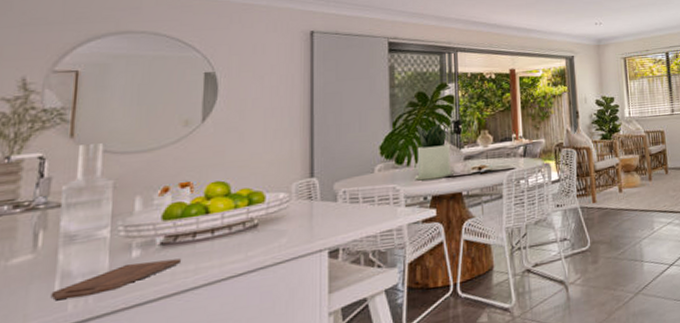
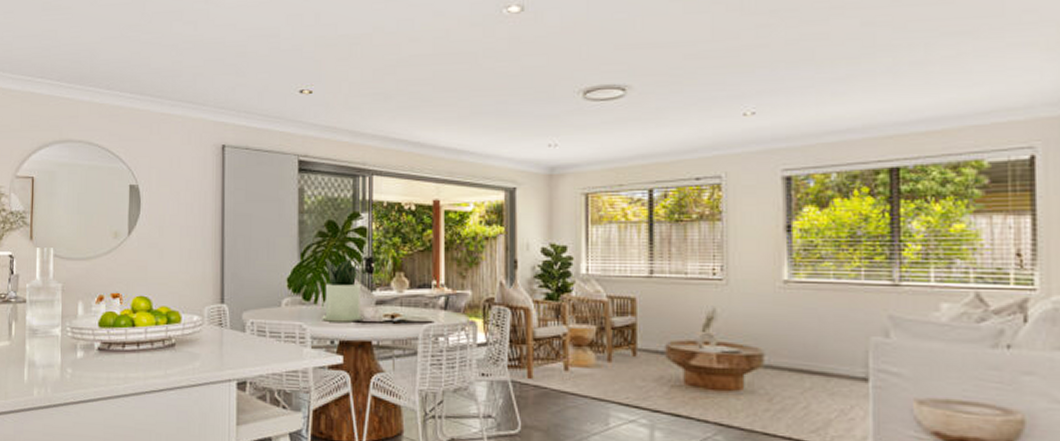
cutting board: present [50,258,182,301] -> none [22,364,115,386]

